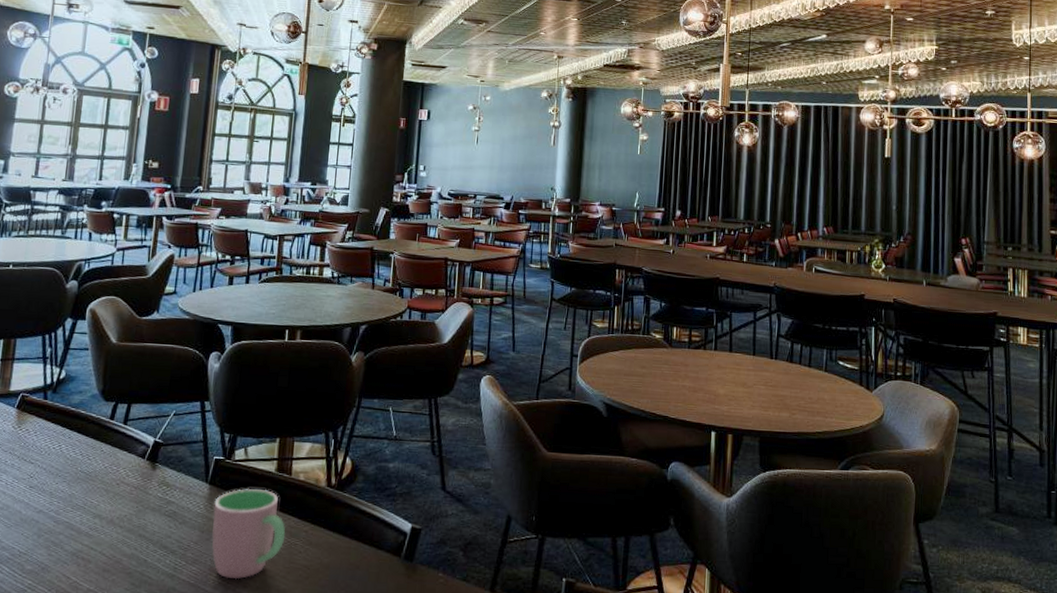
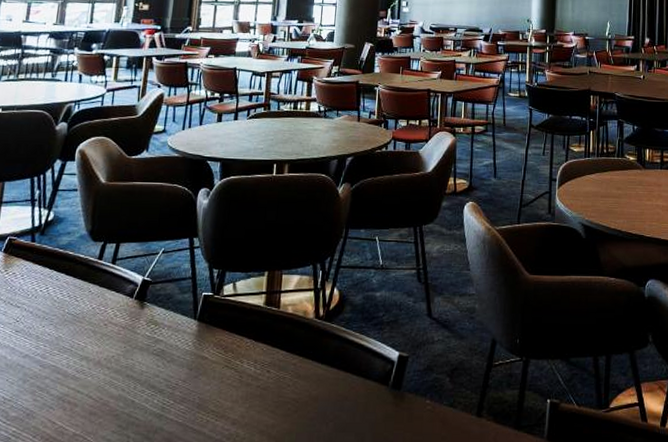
cup: present [212,488,286,580] -> none [200,323,275,417]

